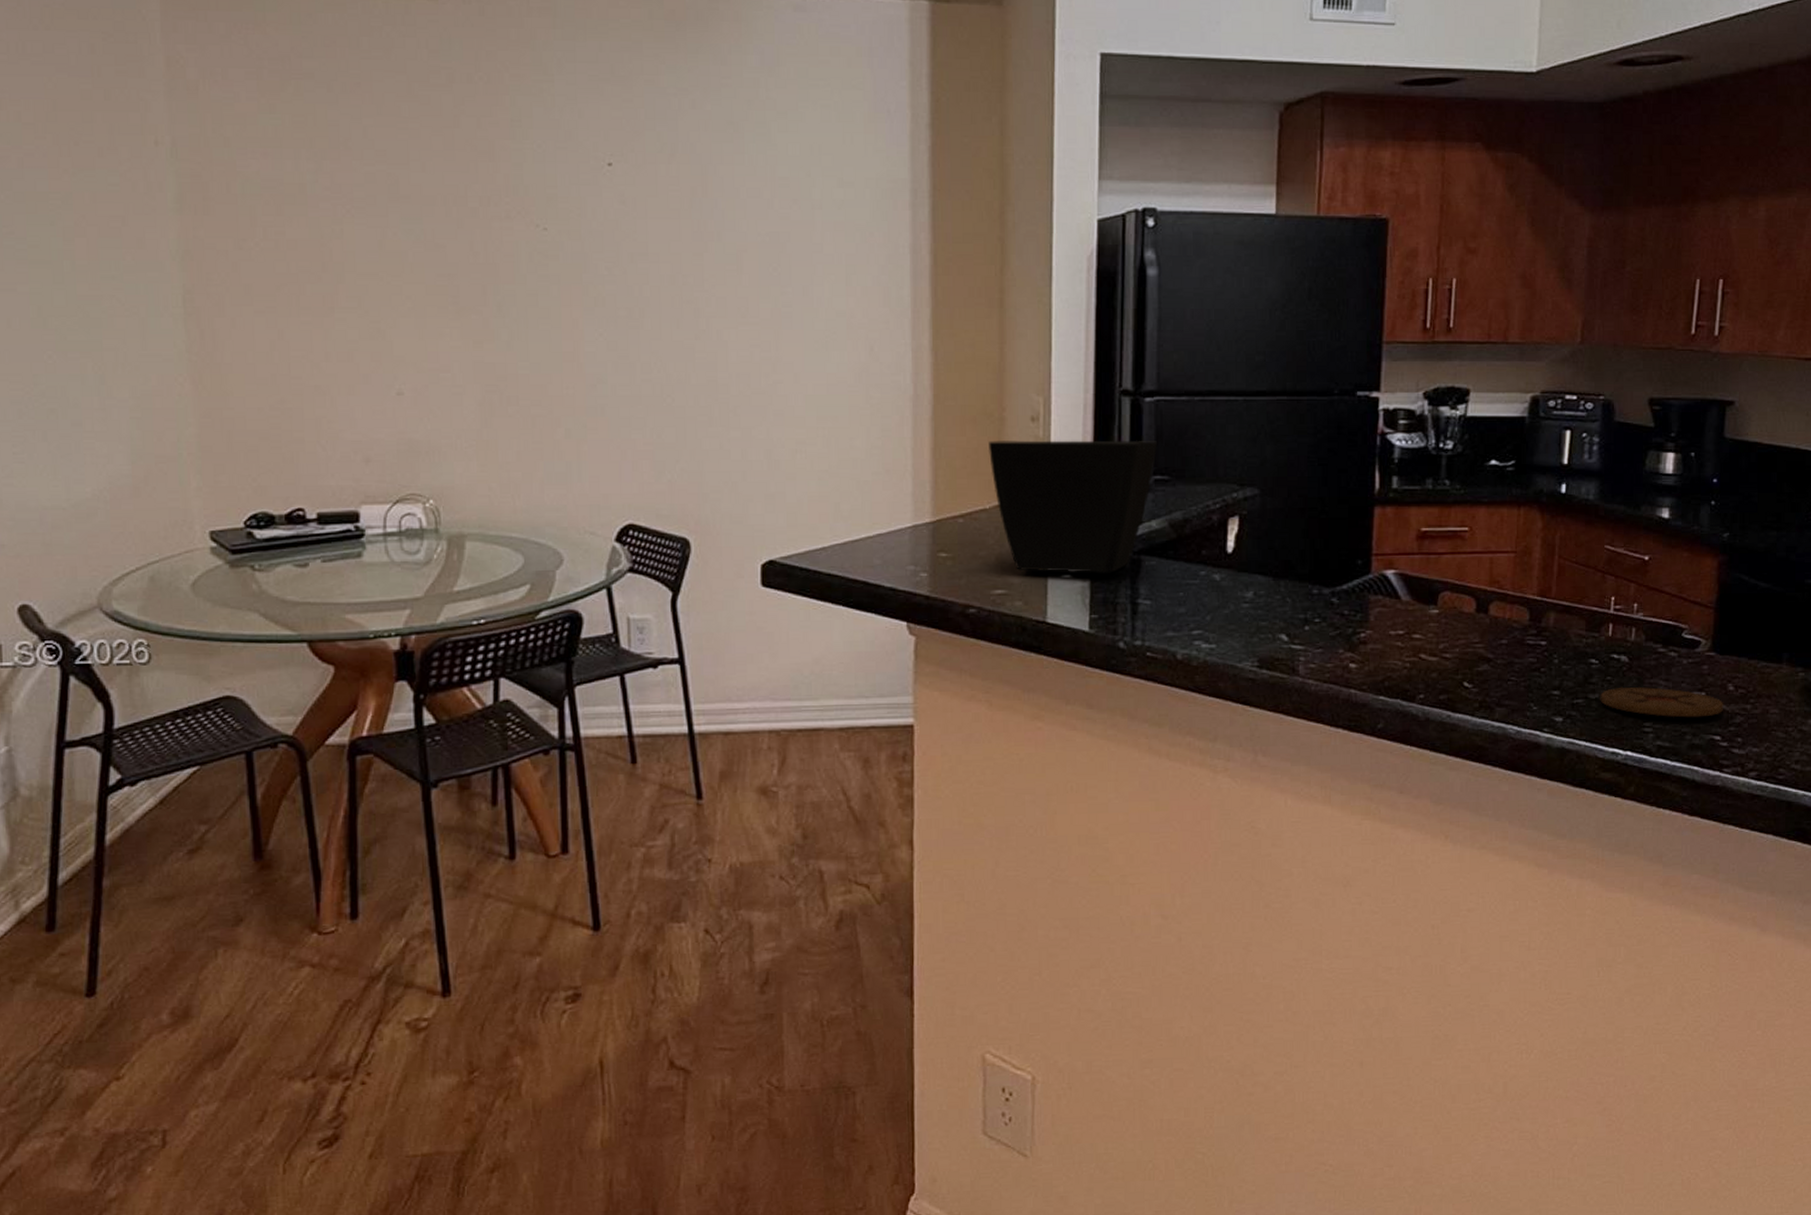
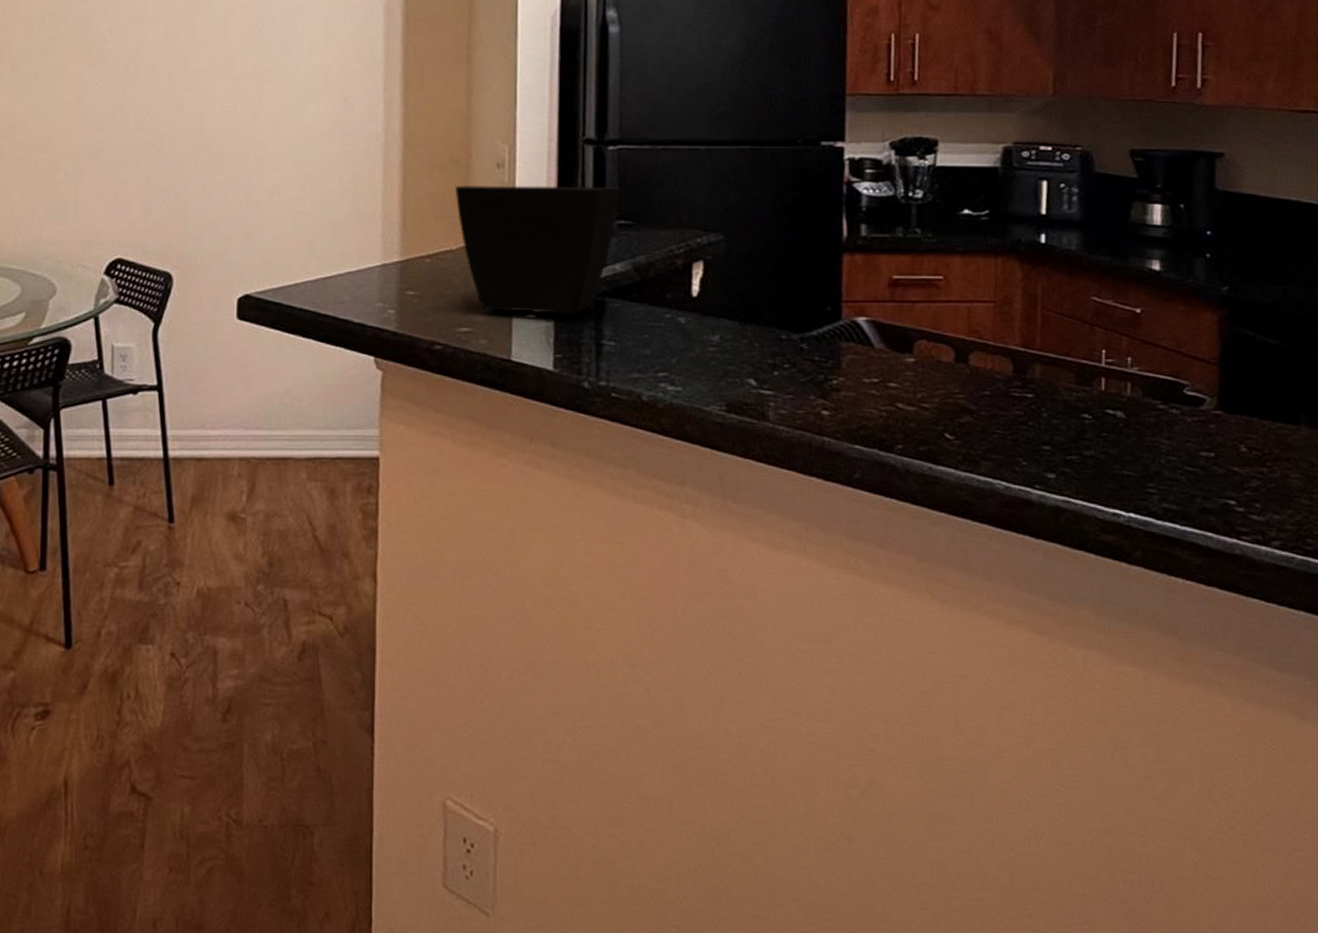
coaster: present [1600,687,1724,718] -> none [1096,444,1237,480]

